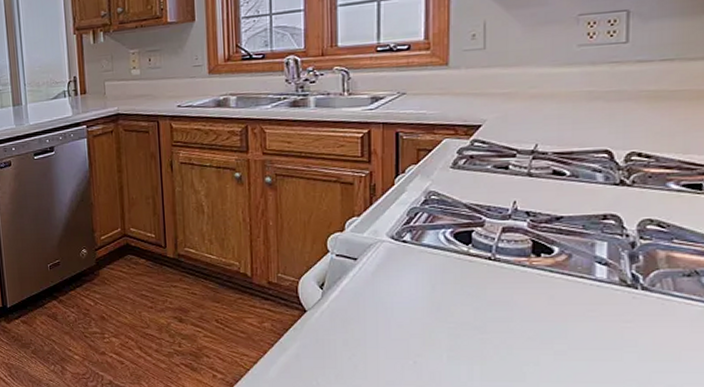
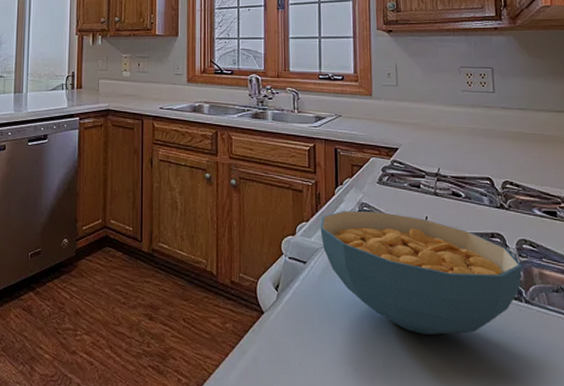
cereal bowl: none [375,199,643,327] -> present [320,211,523,335]

